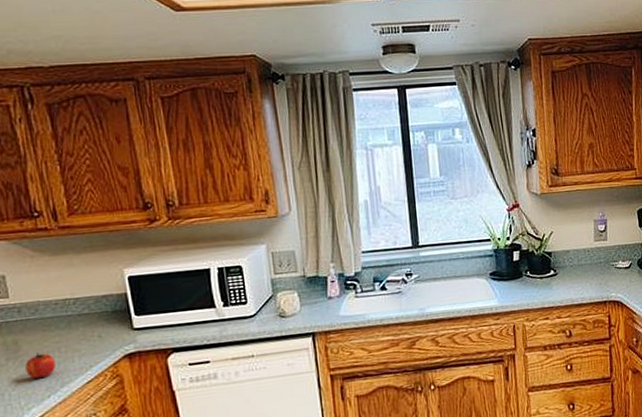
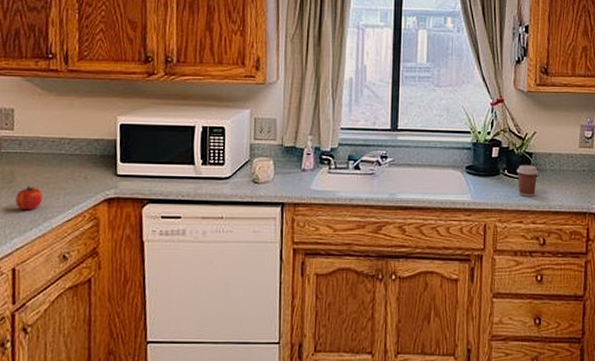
coffee cup: none [538,264,560,294] -> present [516,165,539,196]

